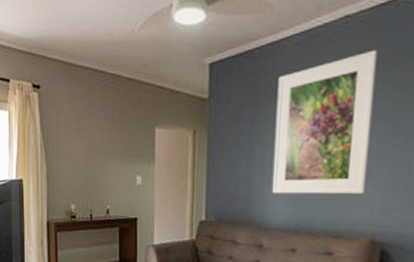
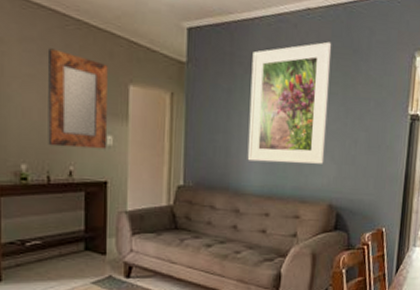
home mirror: none [89,103,137,189] -> present [47,48,108,149]

